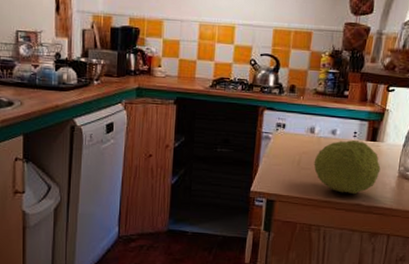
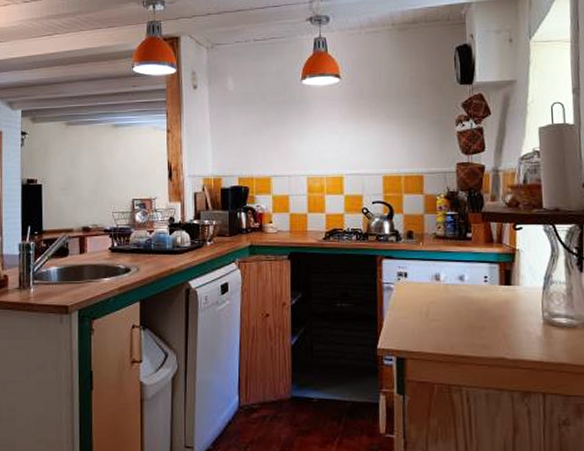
fruit: present [313,139,381,195] -> none [444,285,521,347]

